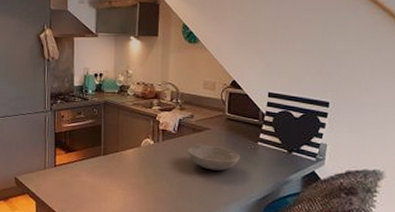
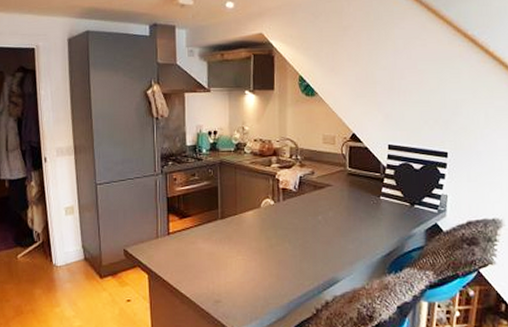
bowl: present [187,145,241,171] -> none [309,202,364,228]

